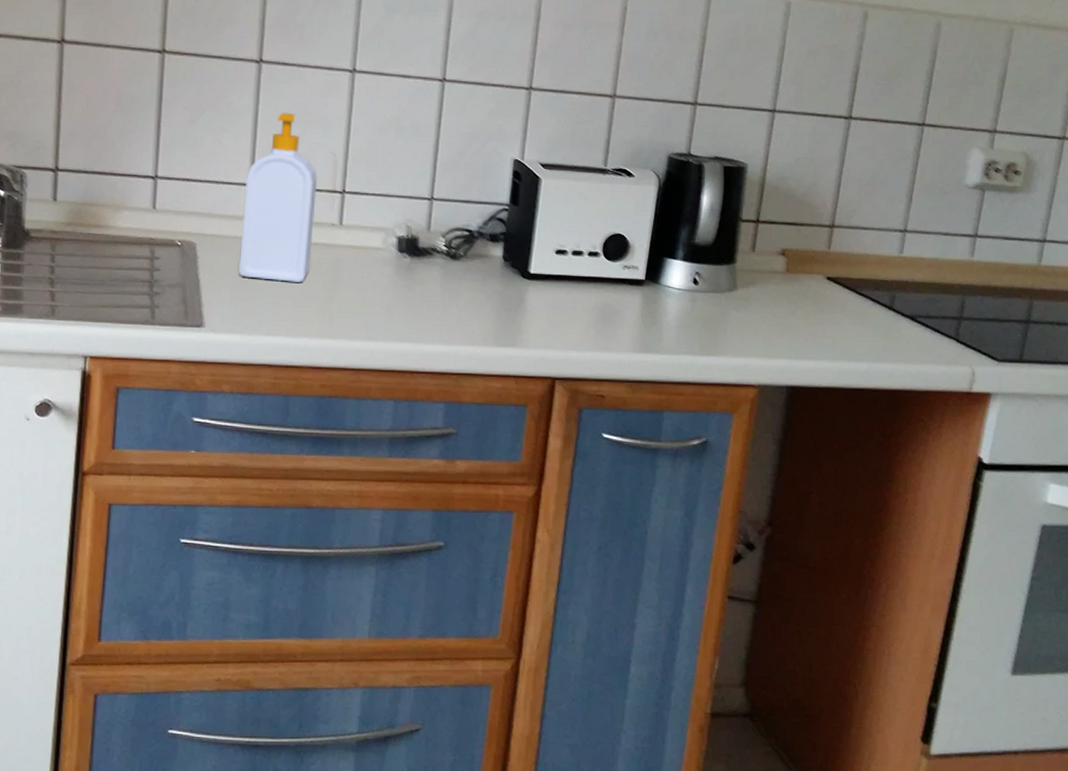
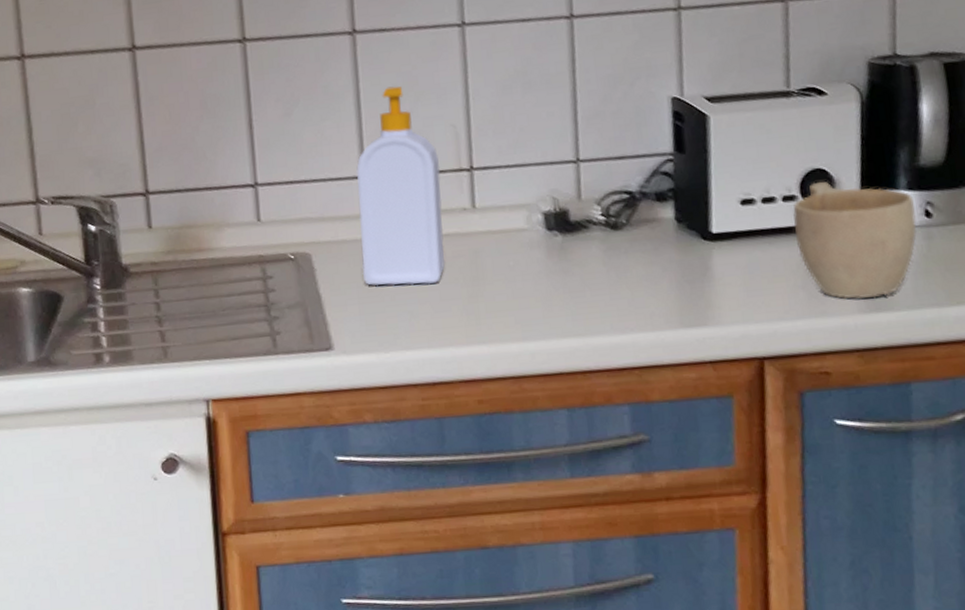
cup: none [594,244,686,342] -> present [793,181,917,300]

